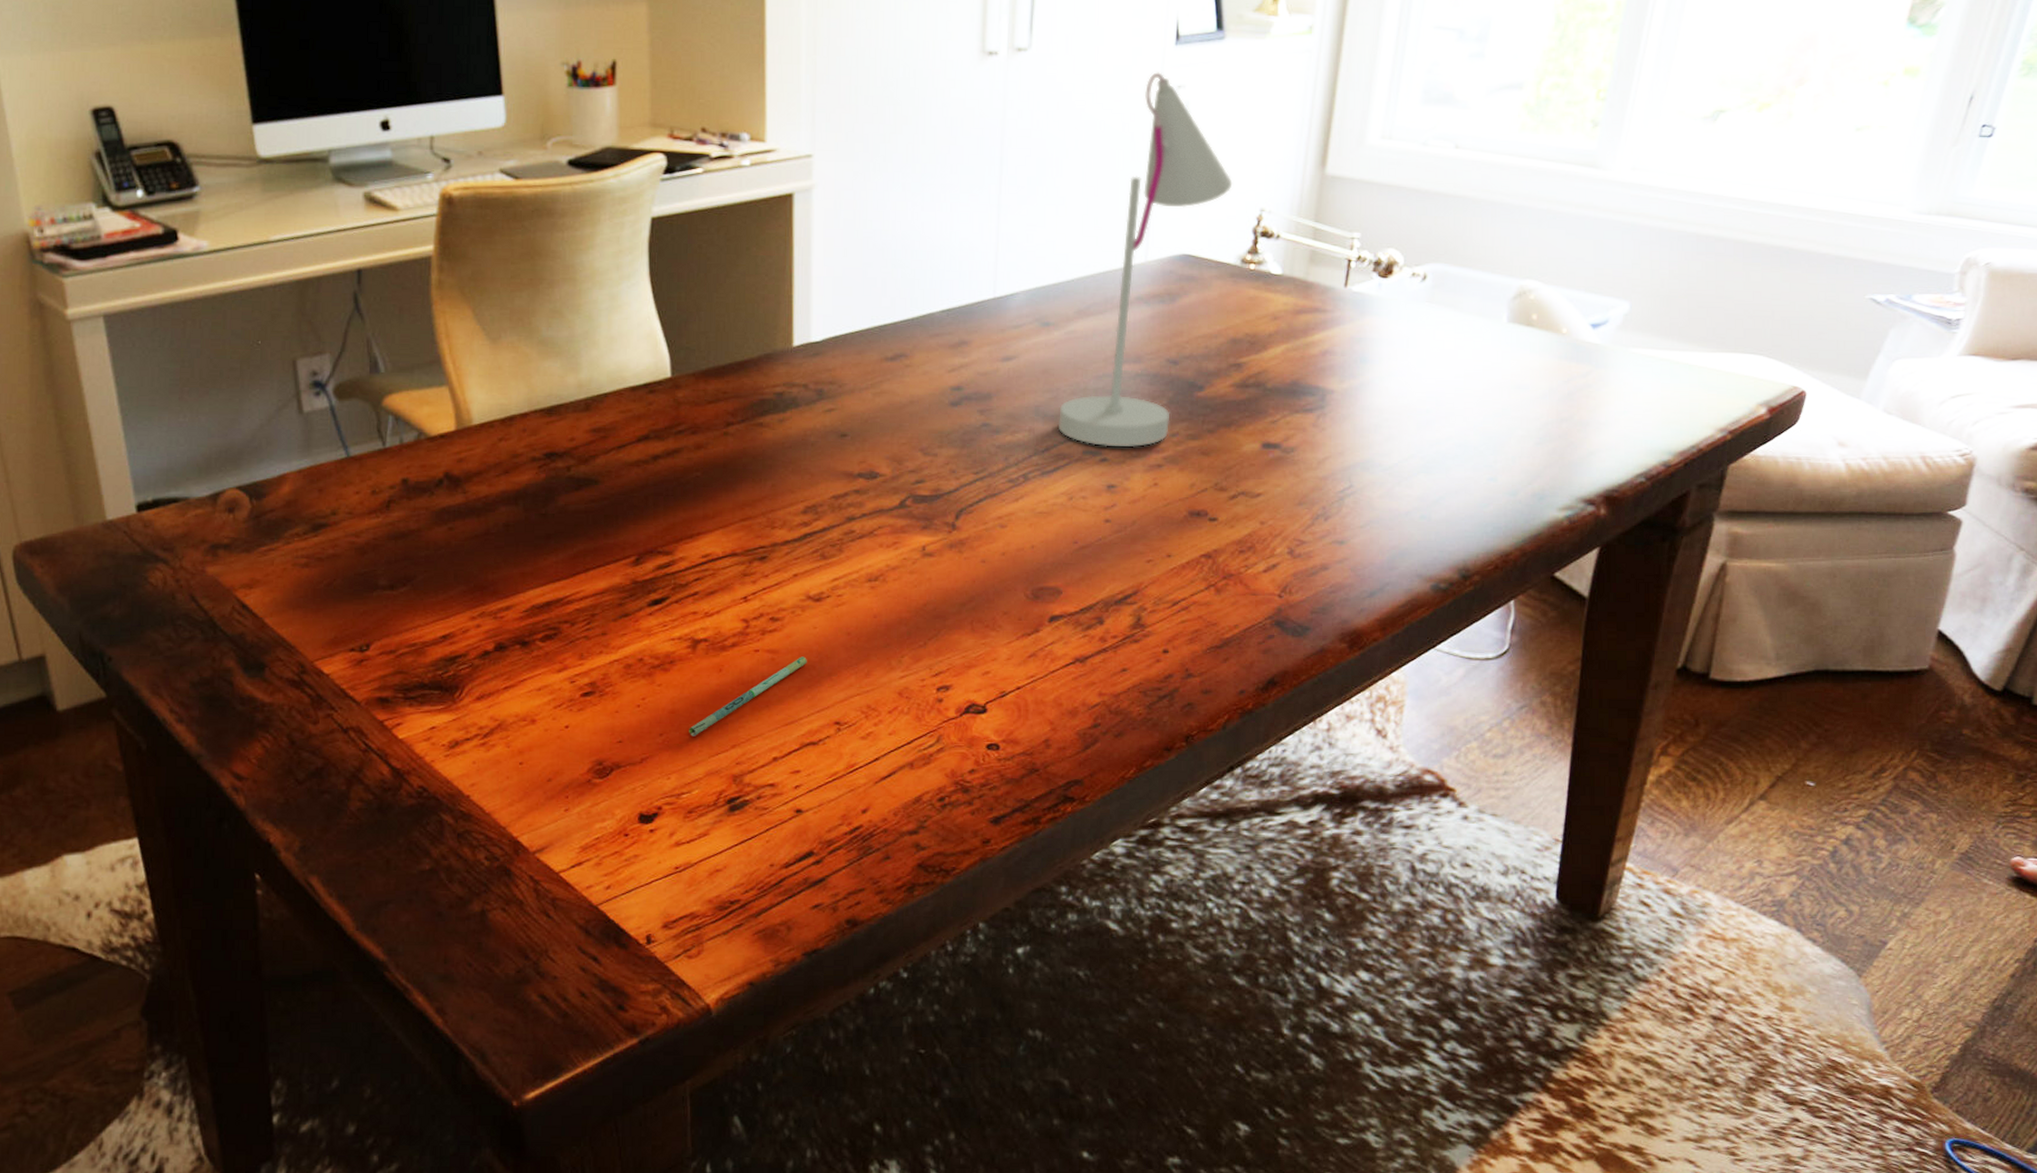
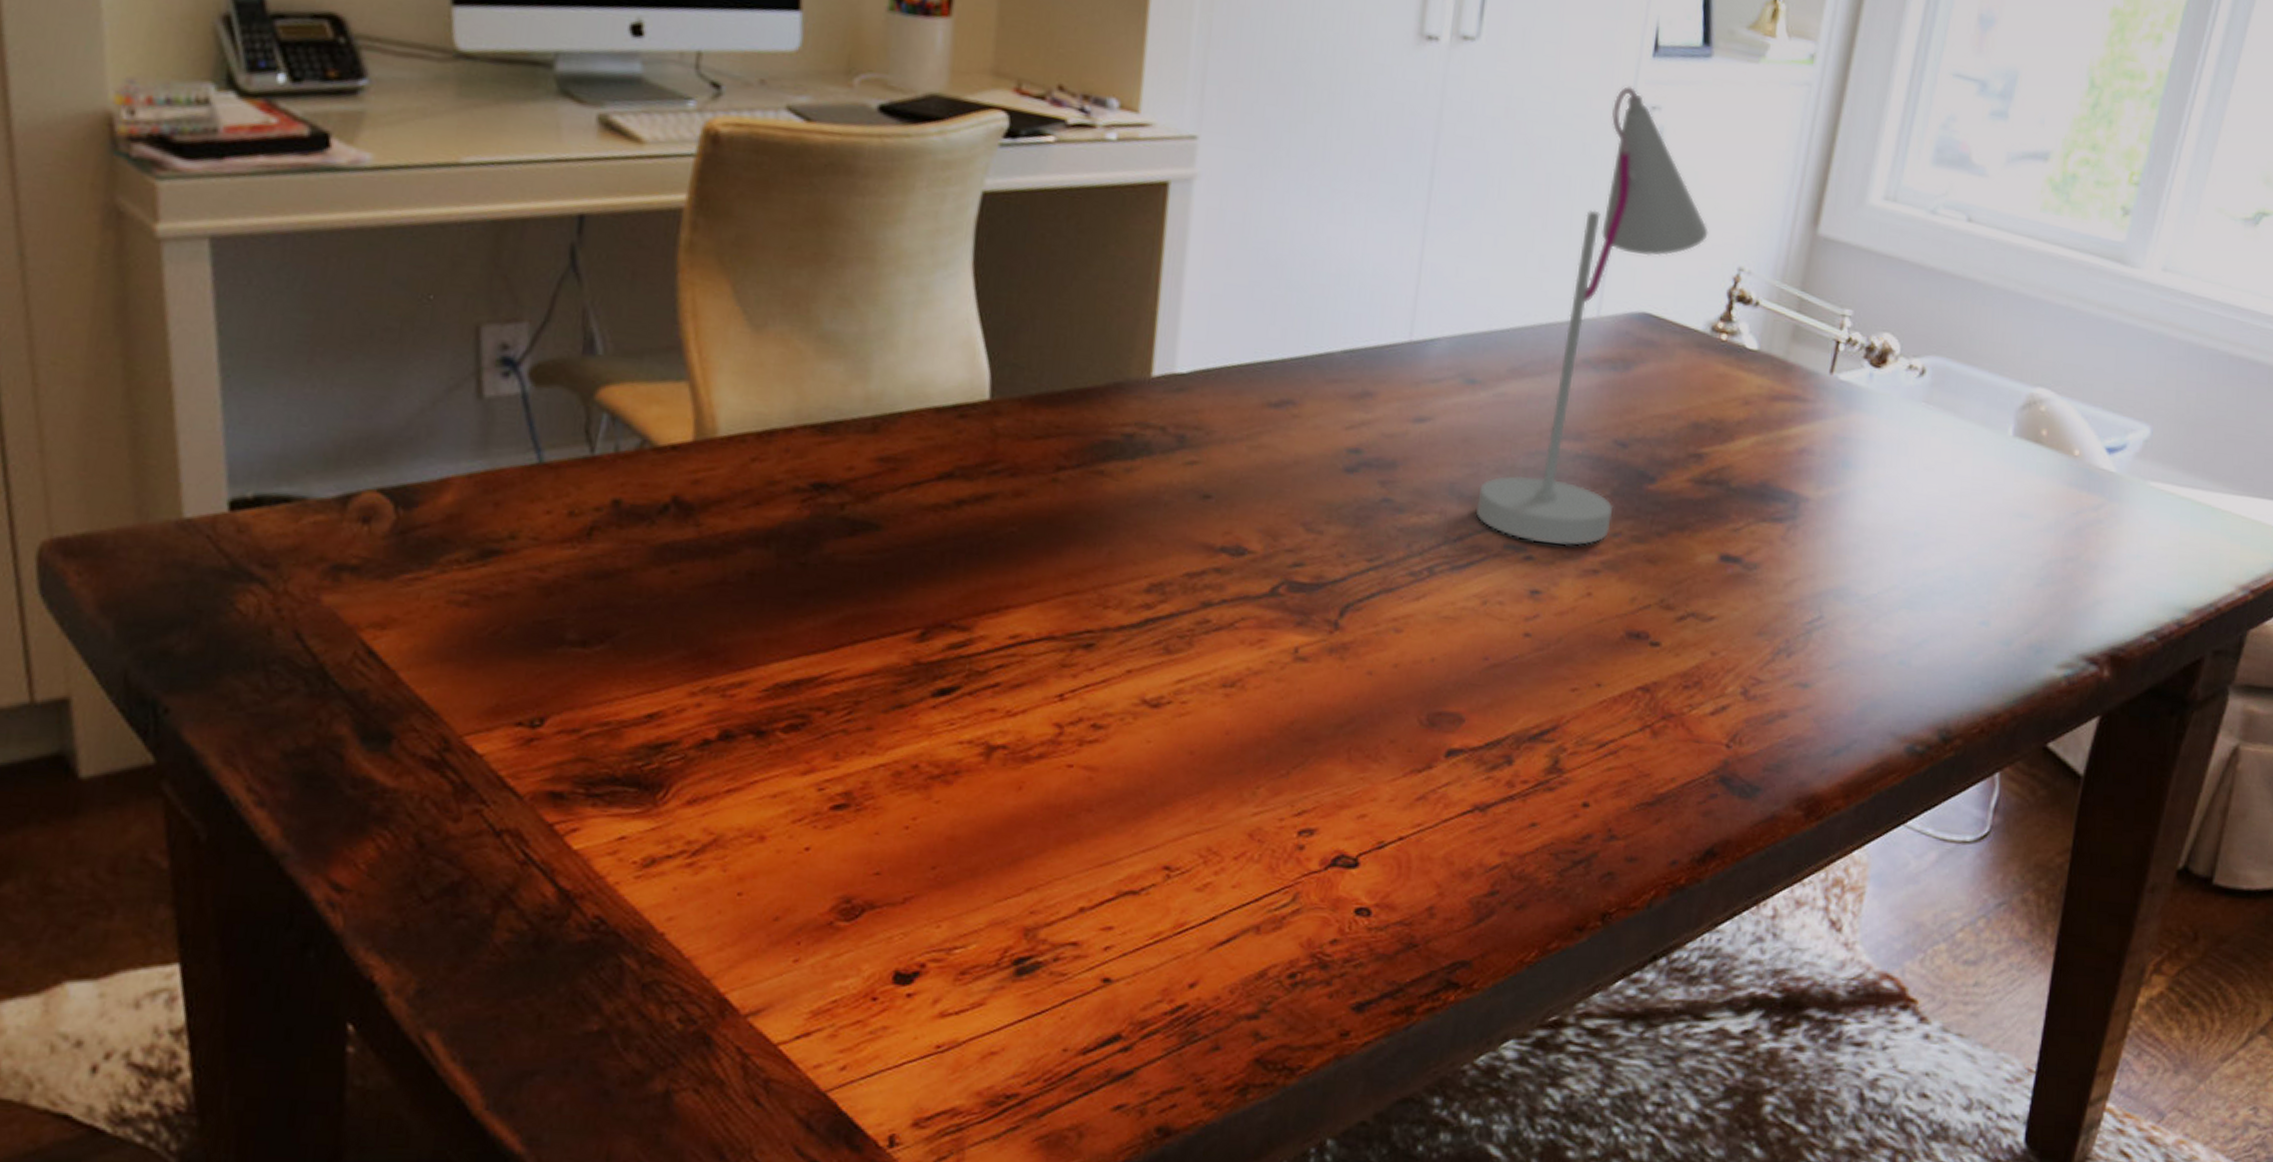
pen: present [689,656,807,737] -> none [971,777,1135,873]

